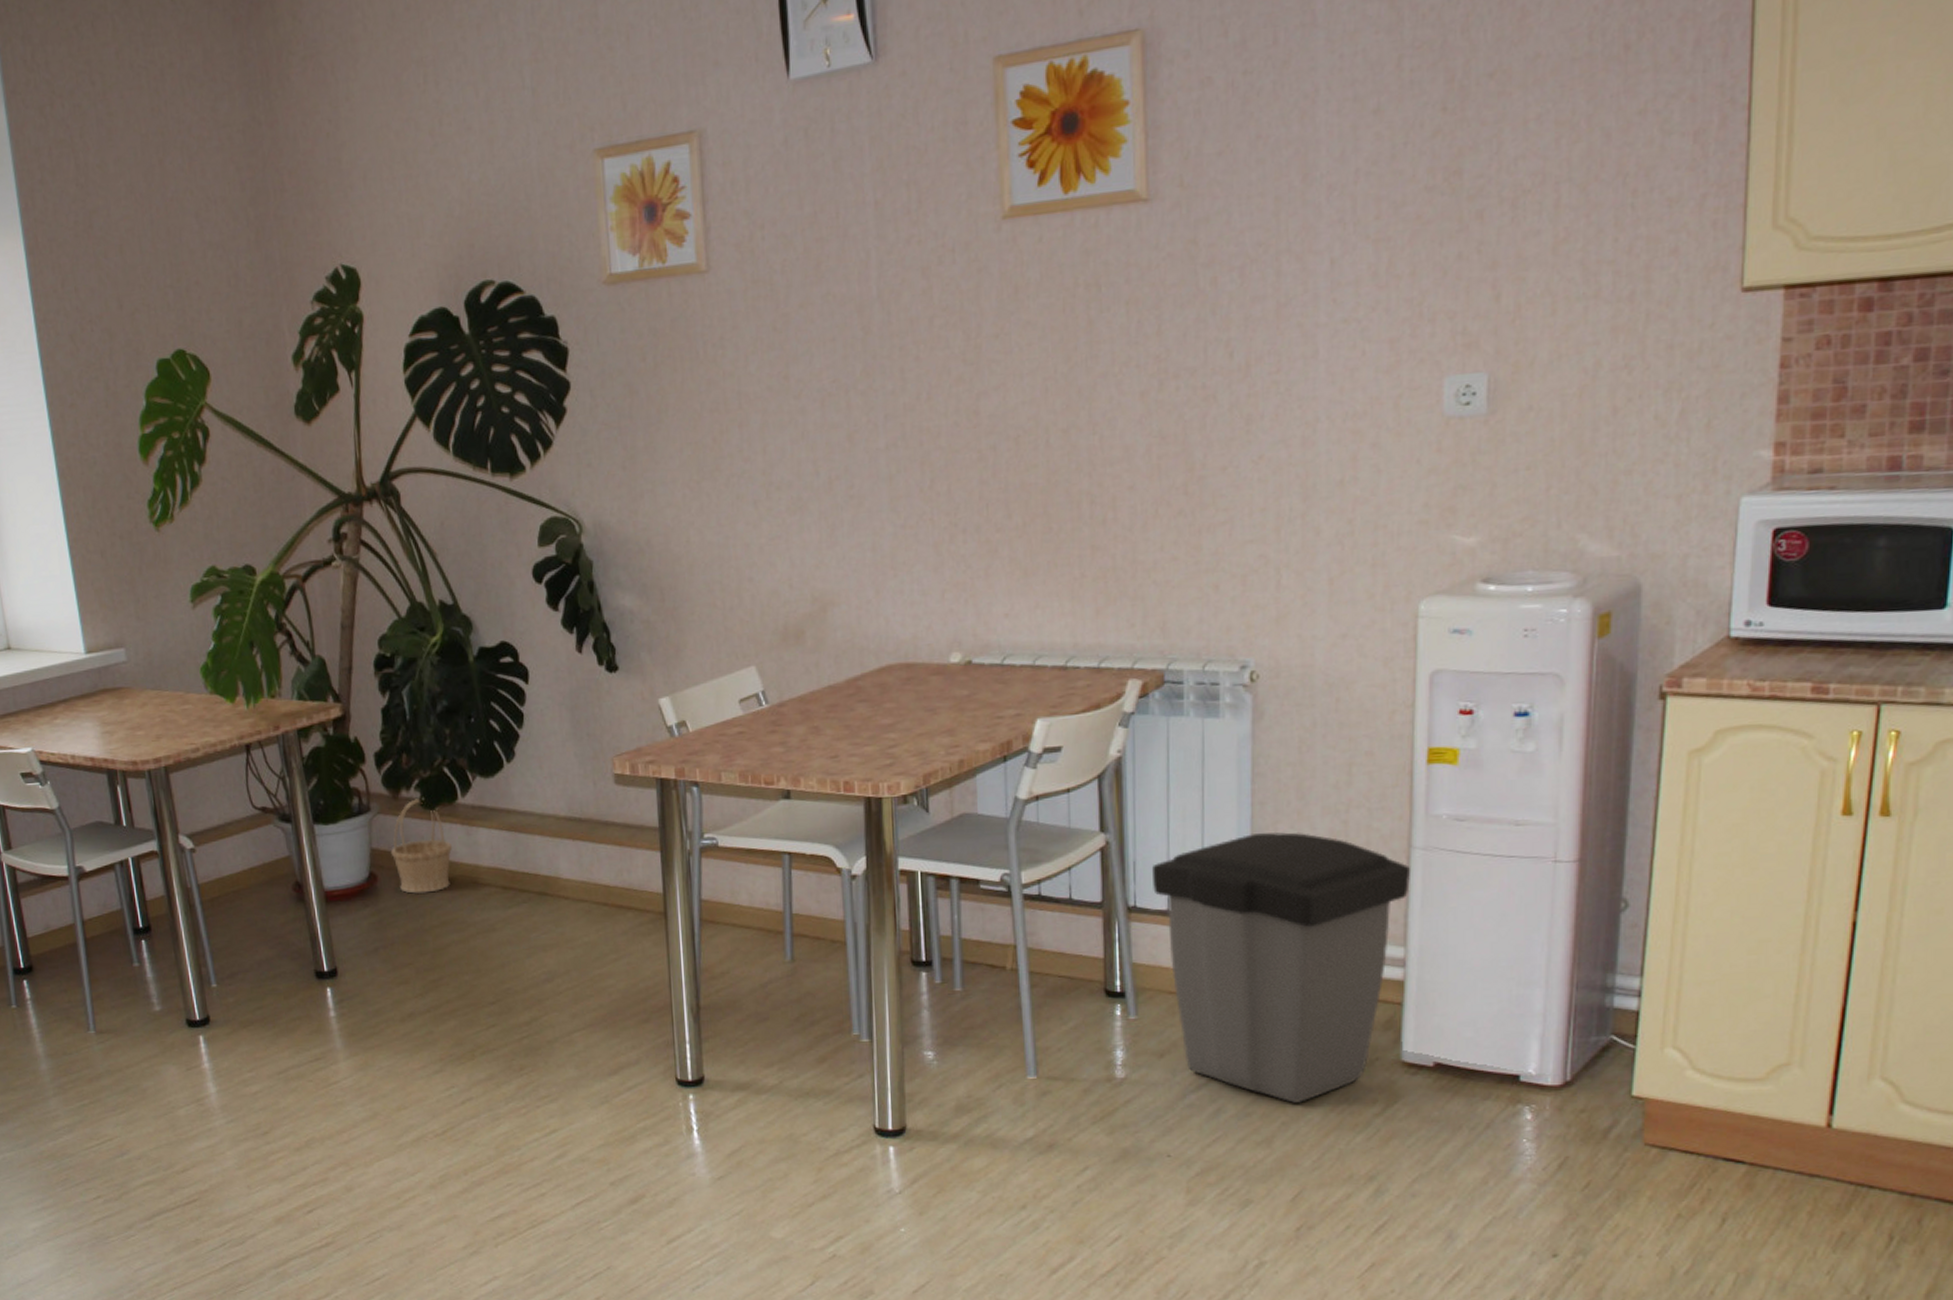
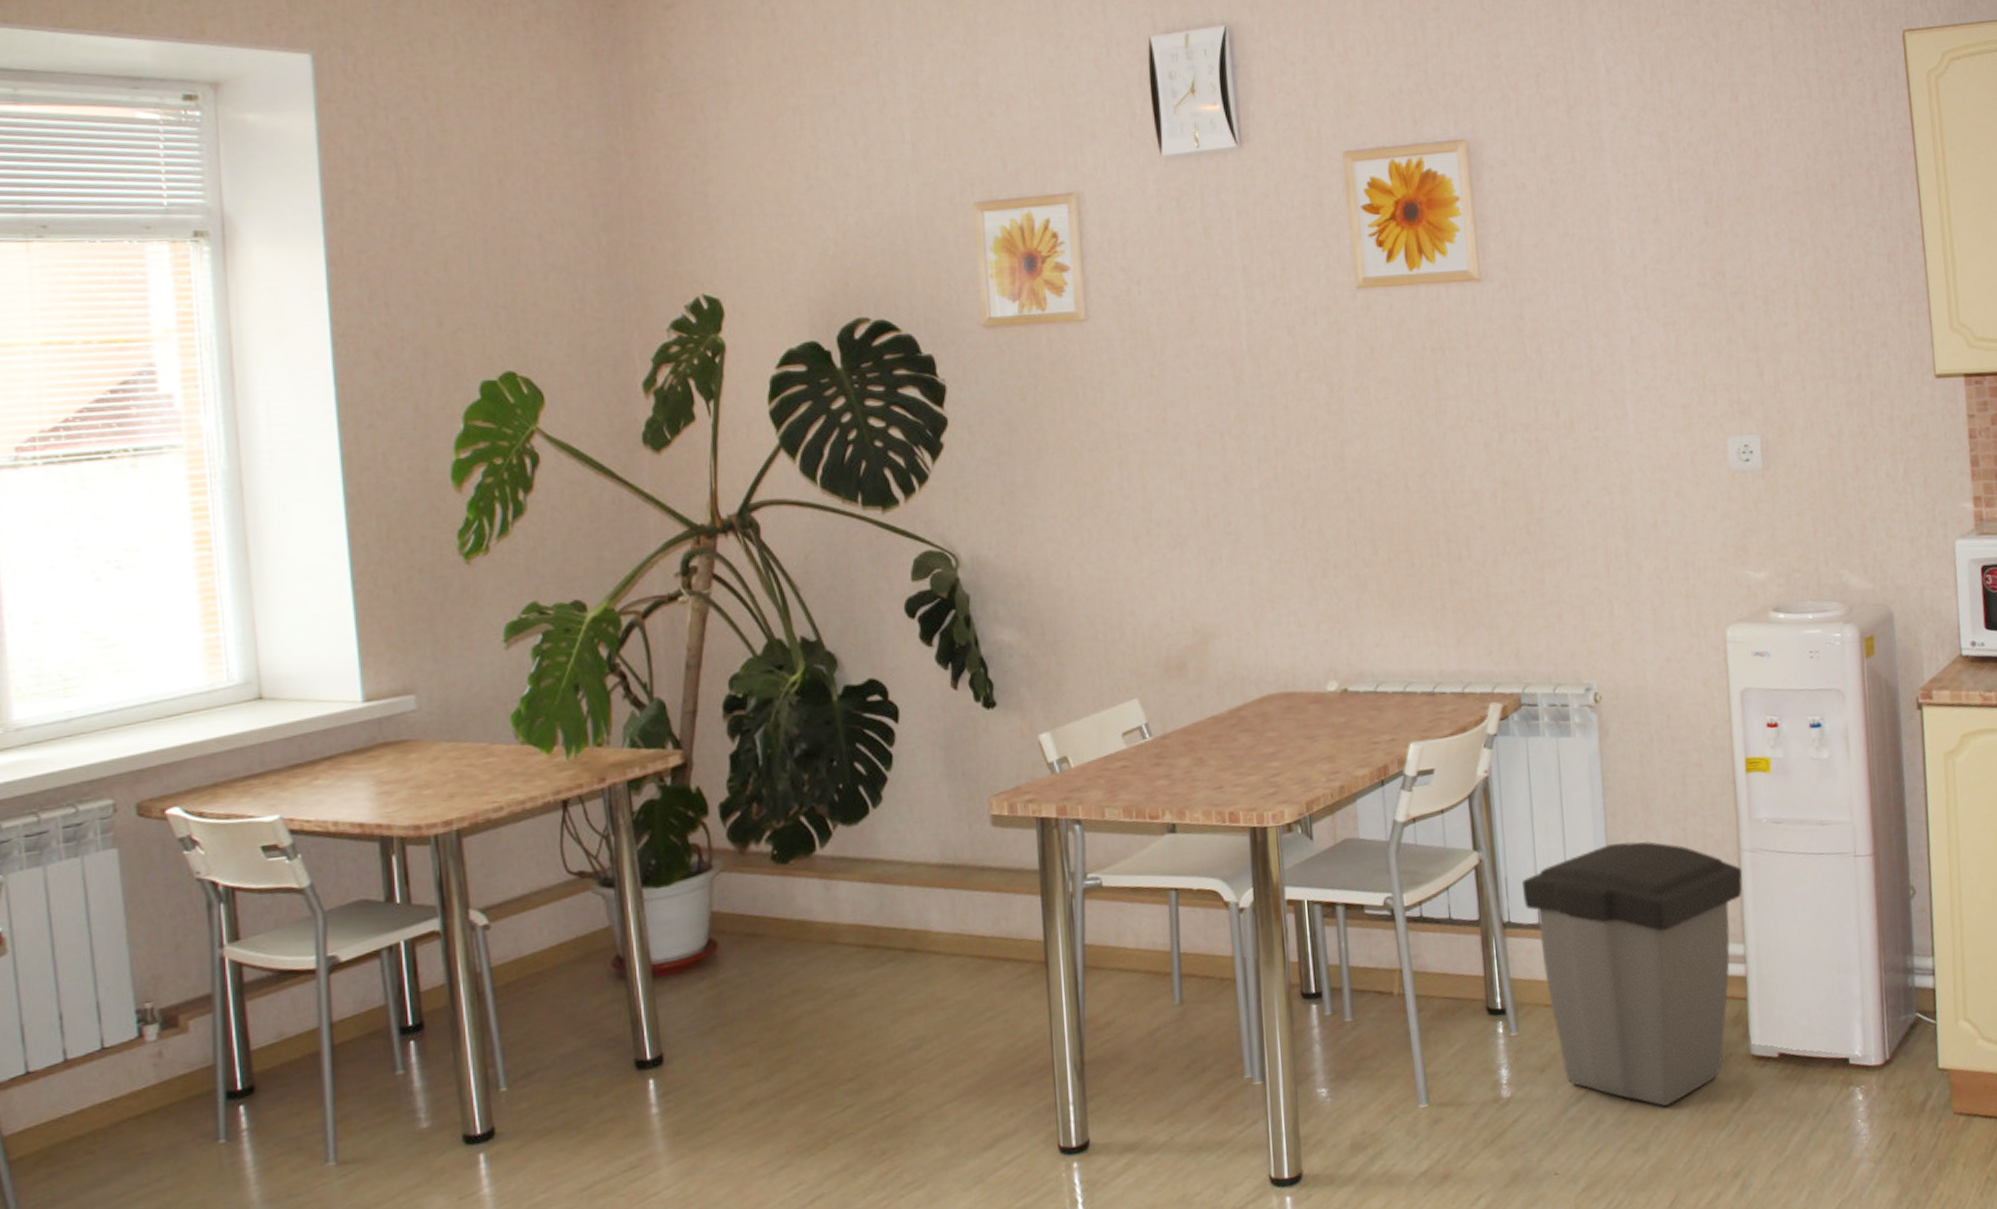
basket: present [390,798,453,894] -> none [734,852,809,961]

